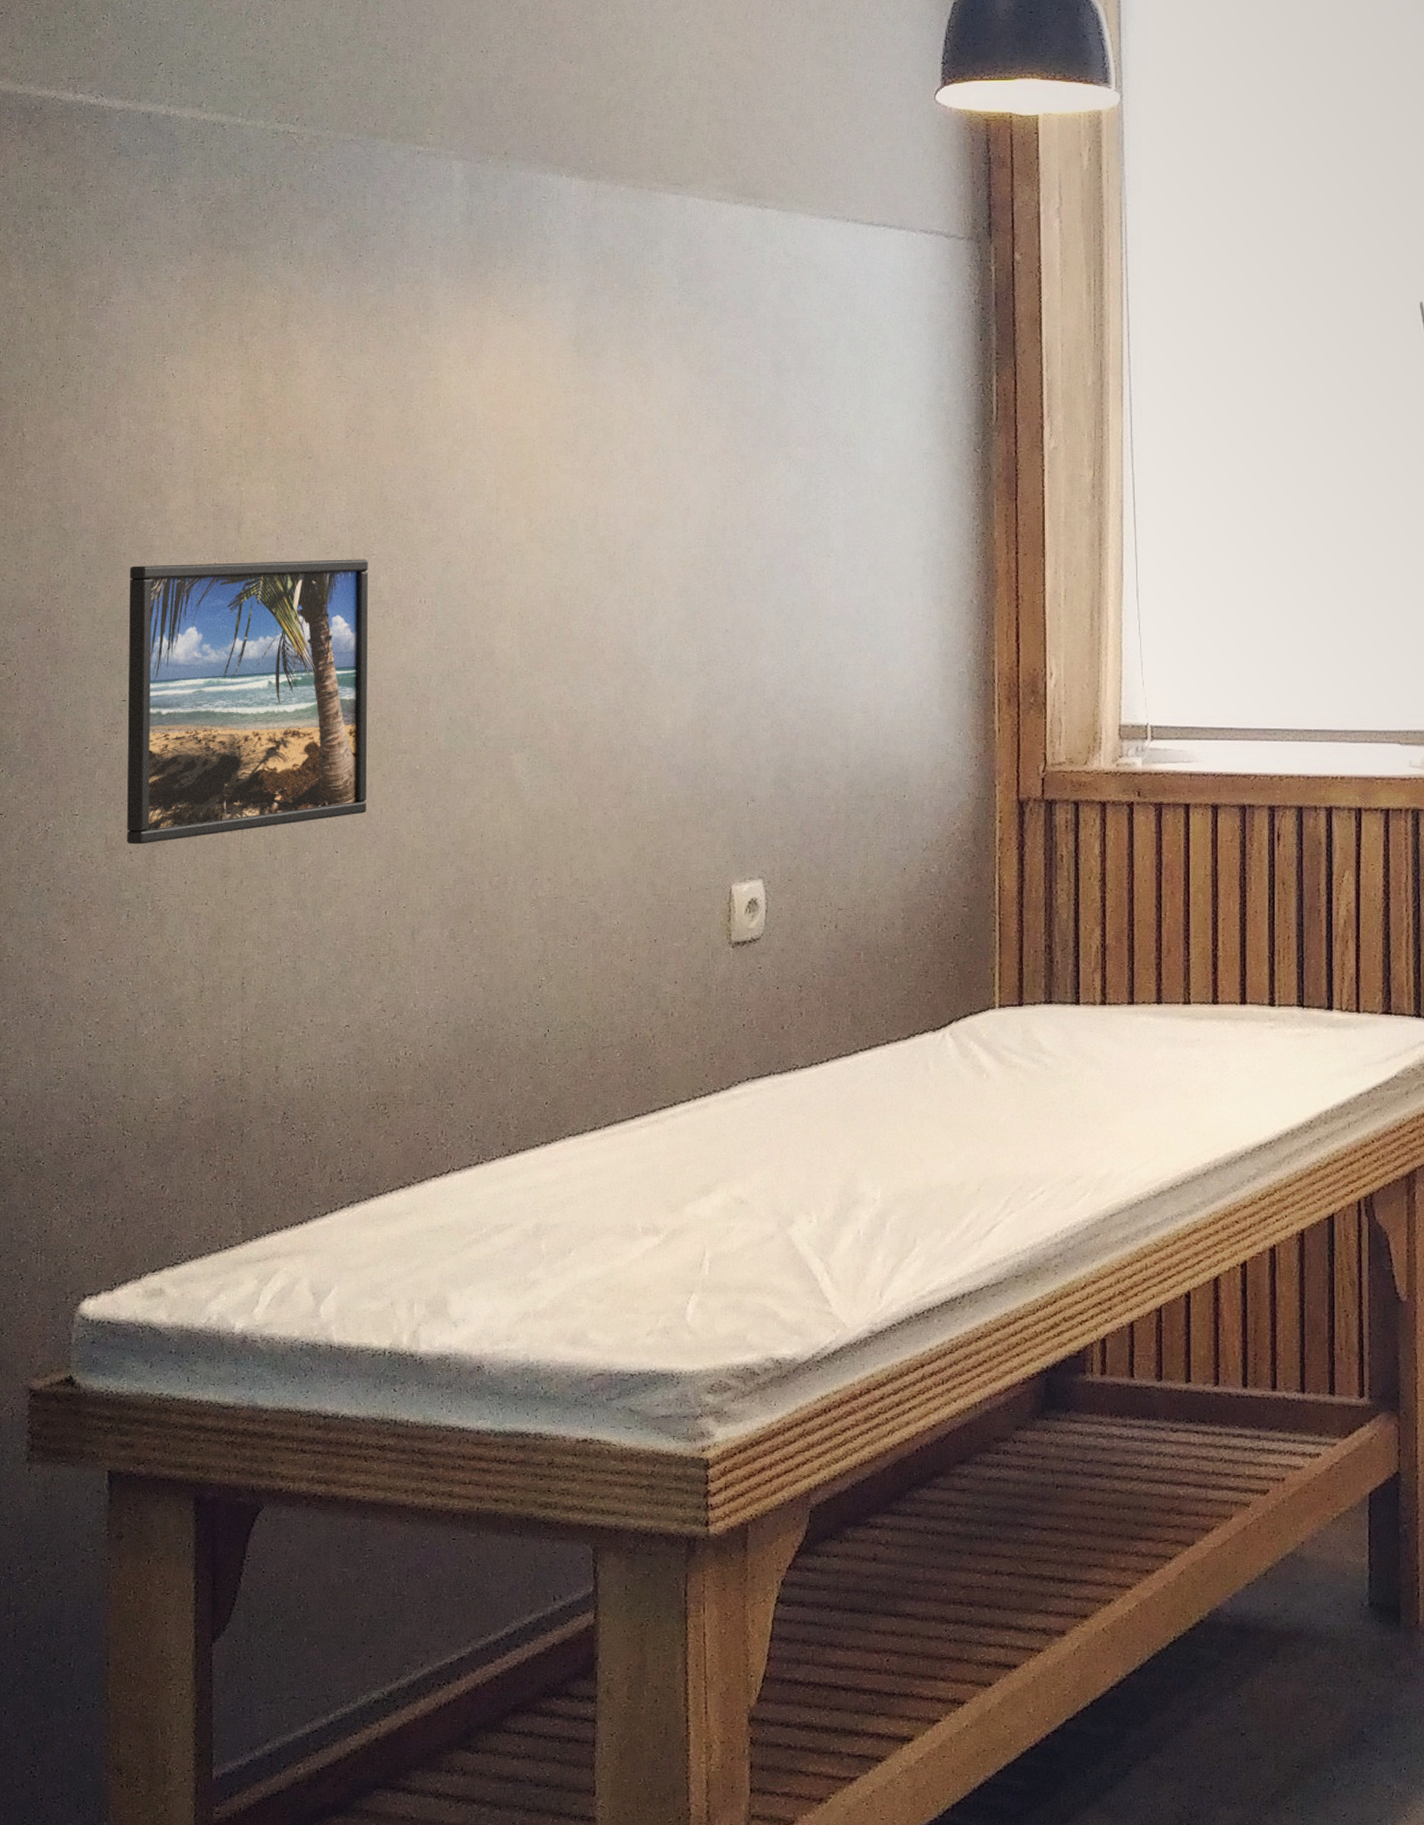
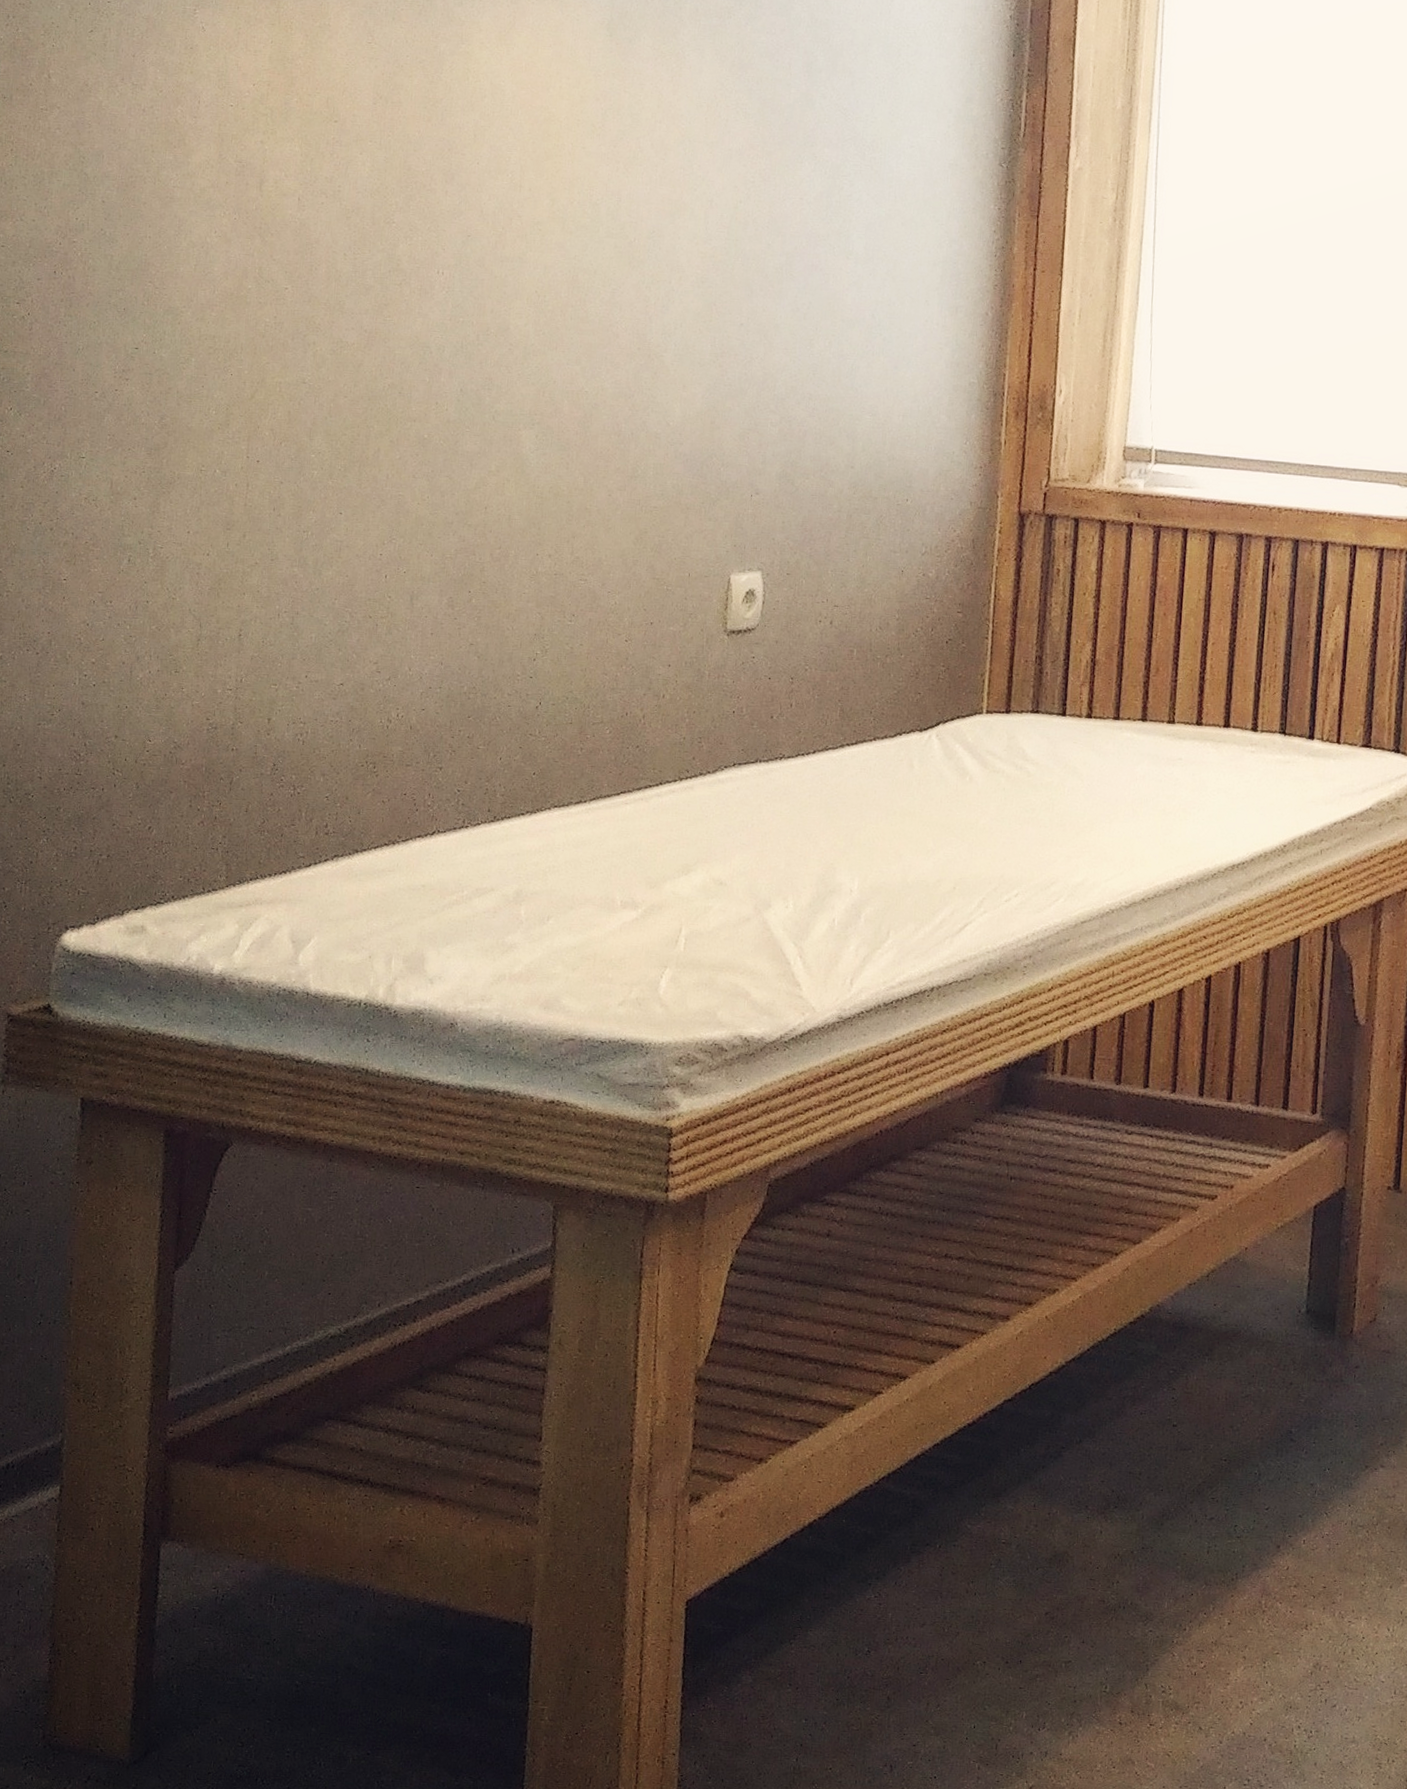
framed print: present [127,559,368,845] -> none [132,215,388,492]

